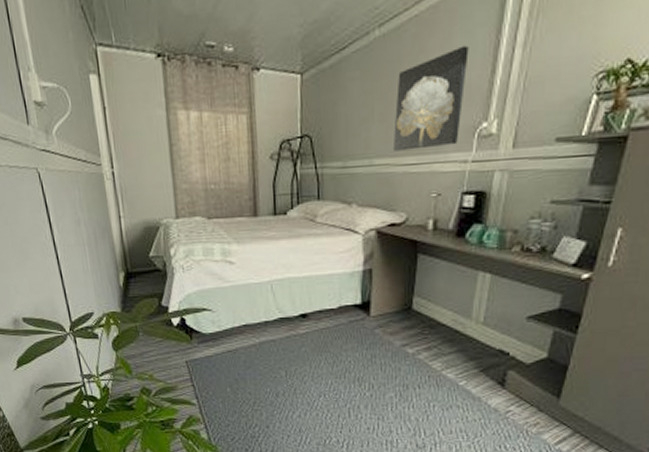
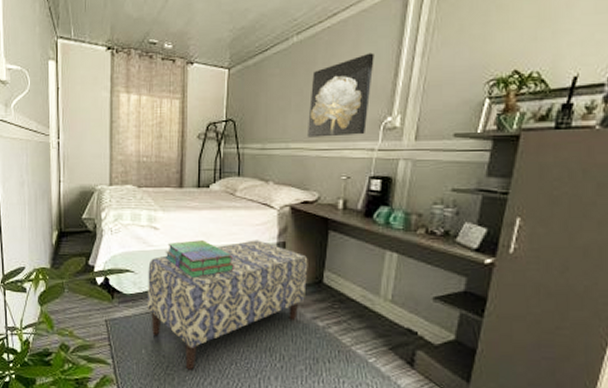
bench: none [226,268,397,405] -> present [147,240,308,370]
stack of books: none [243,272,318,313] -> present [165,240,234,279]

